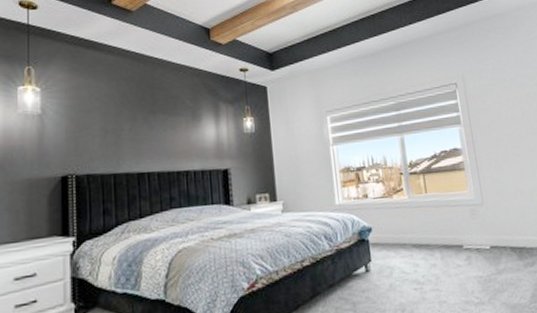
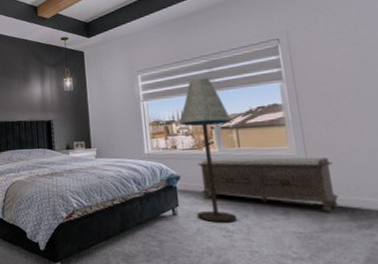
floor lamp: none [368,120,427,276] -> present [178,77,237,223]
bench: none [388,200,509,253] -> present [197,157,339,211]

